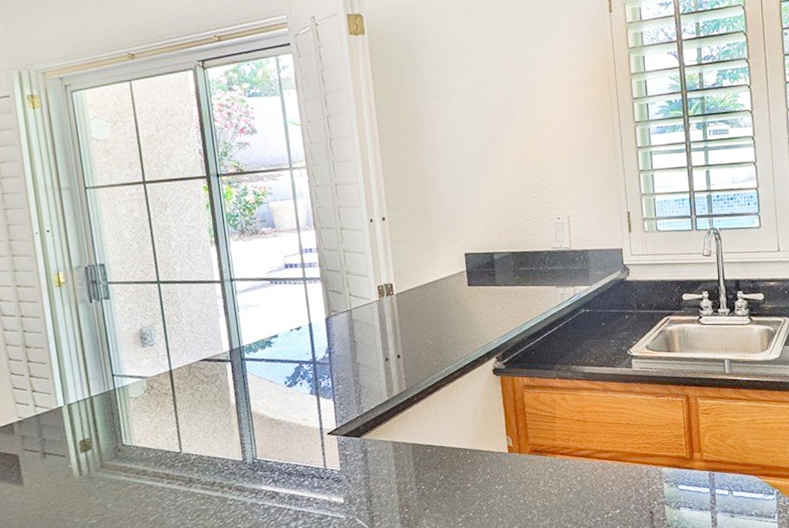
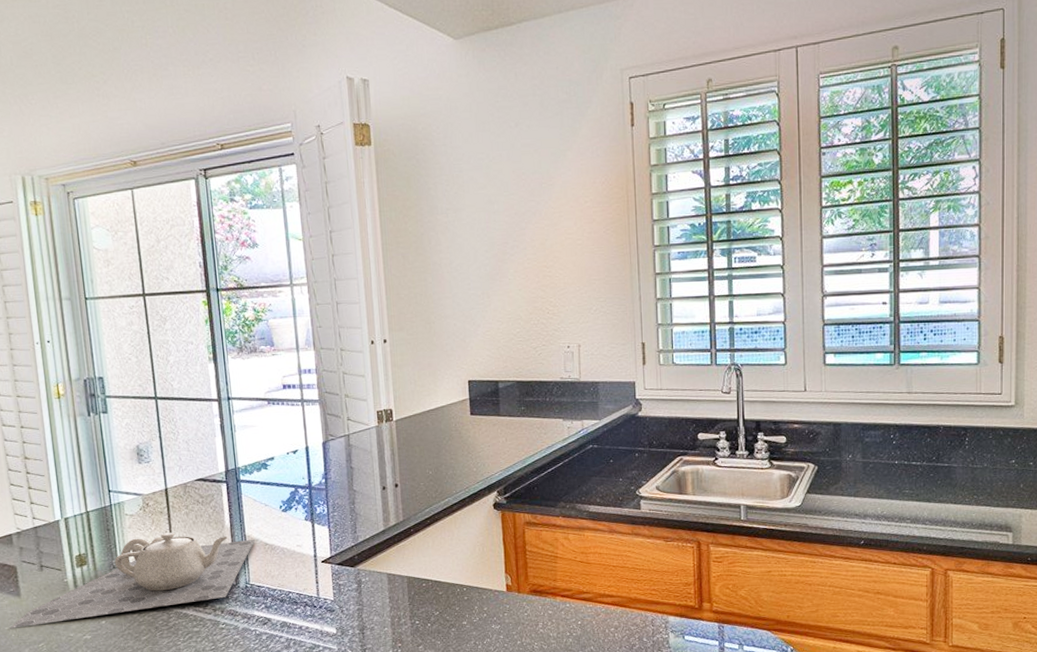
teapot: none [12,413,262,518] -> present [10,532,256,629]

